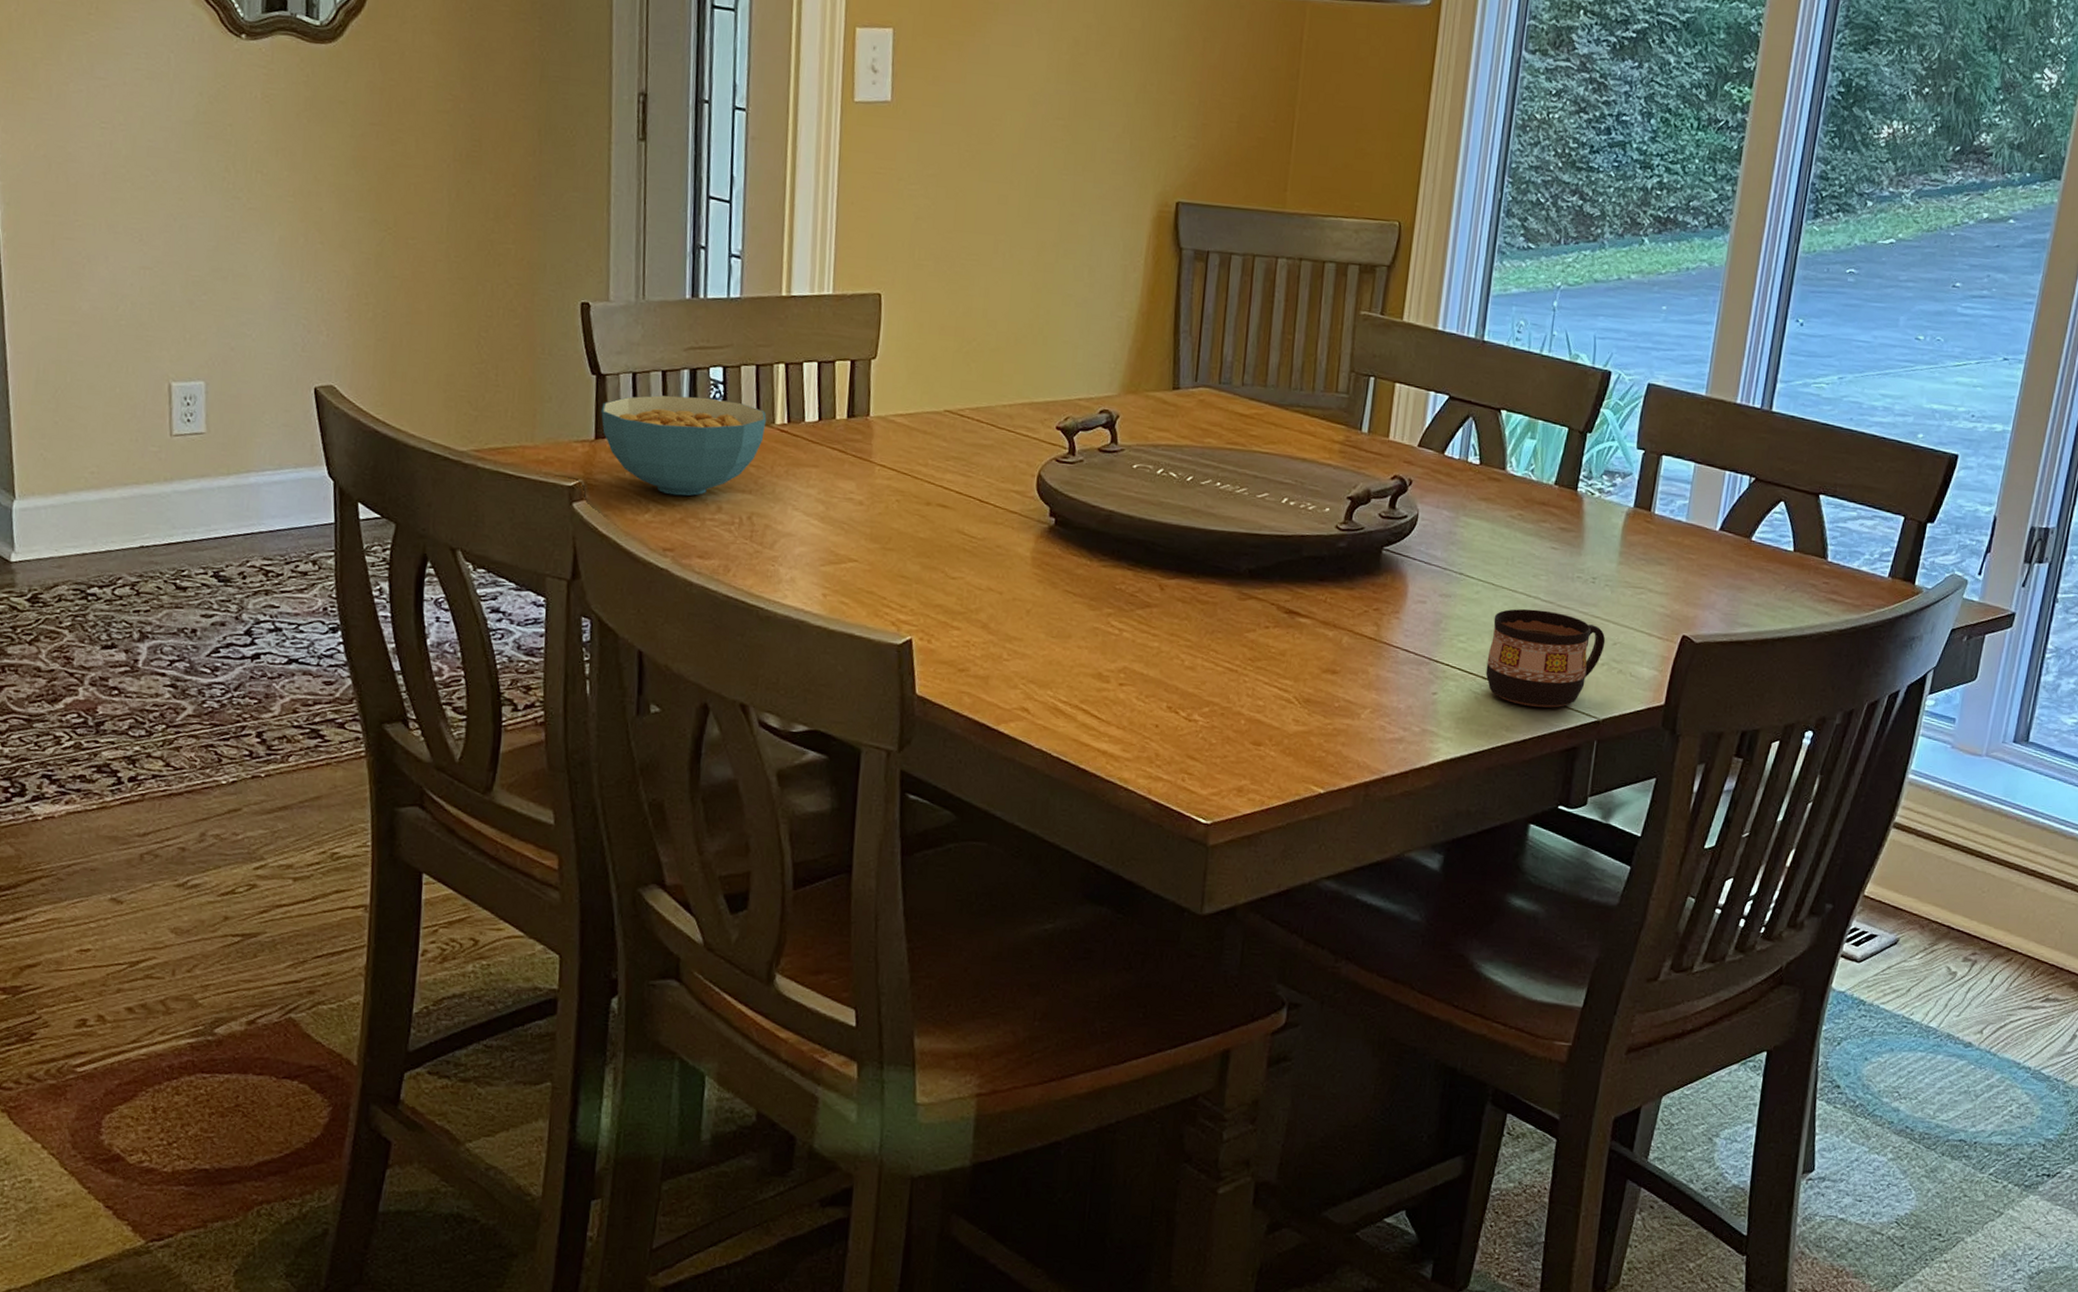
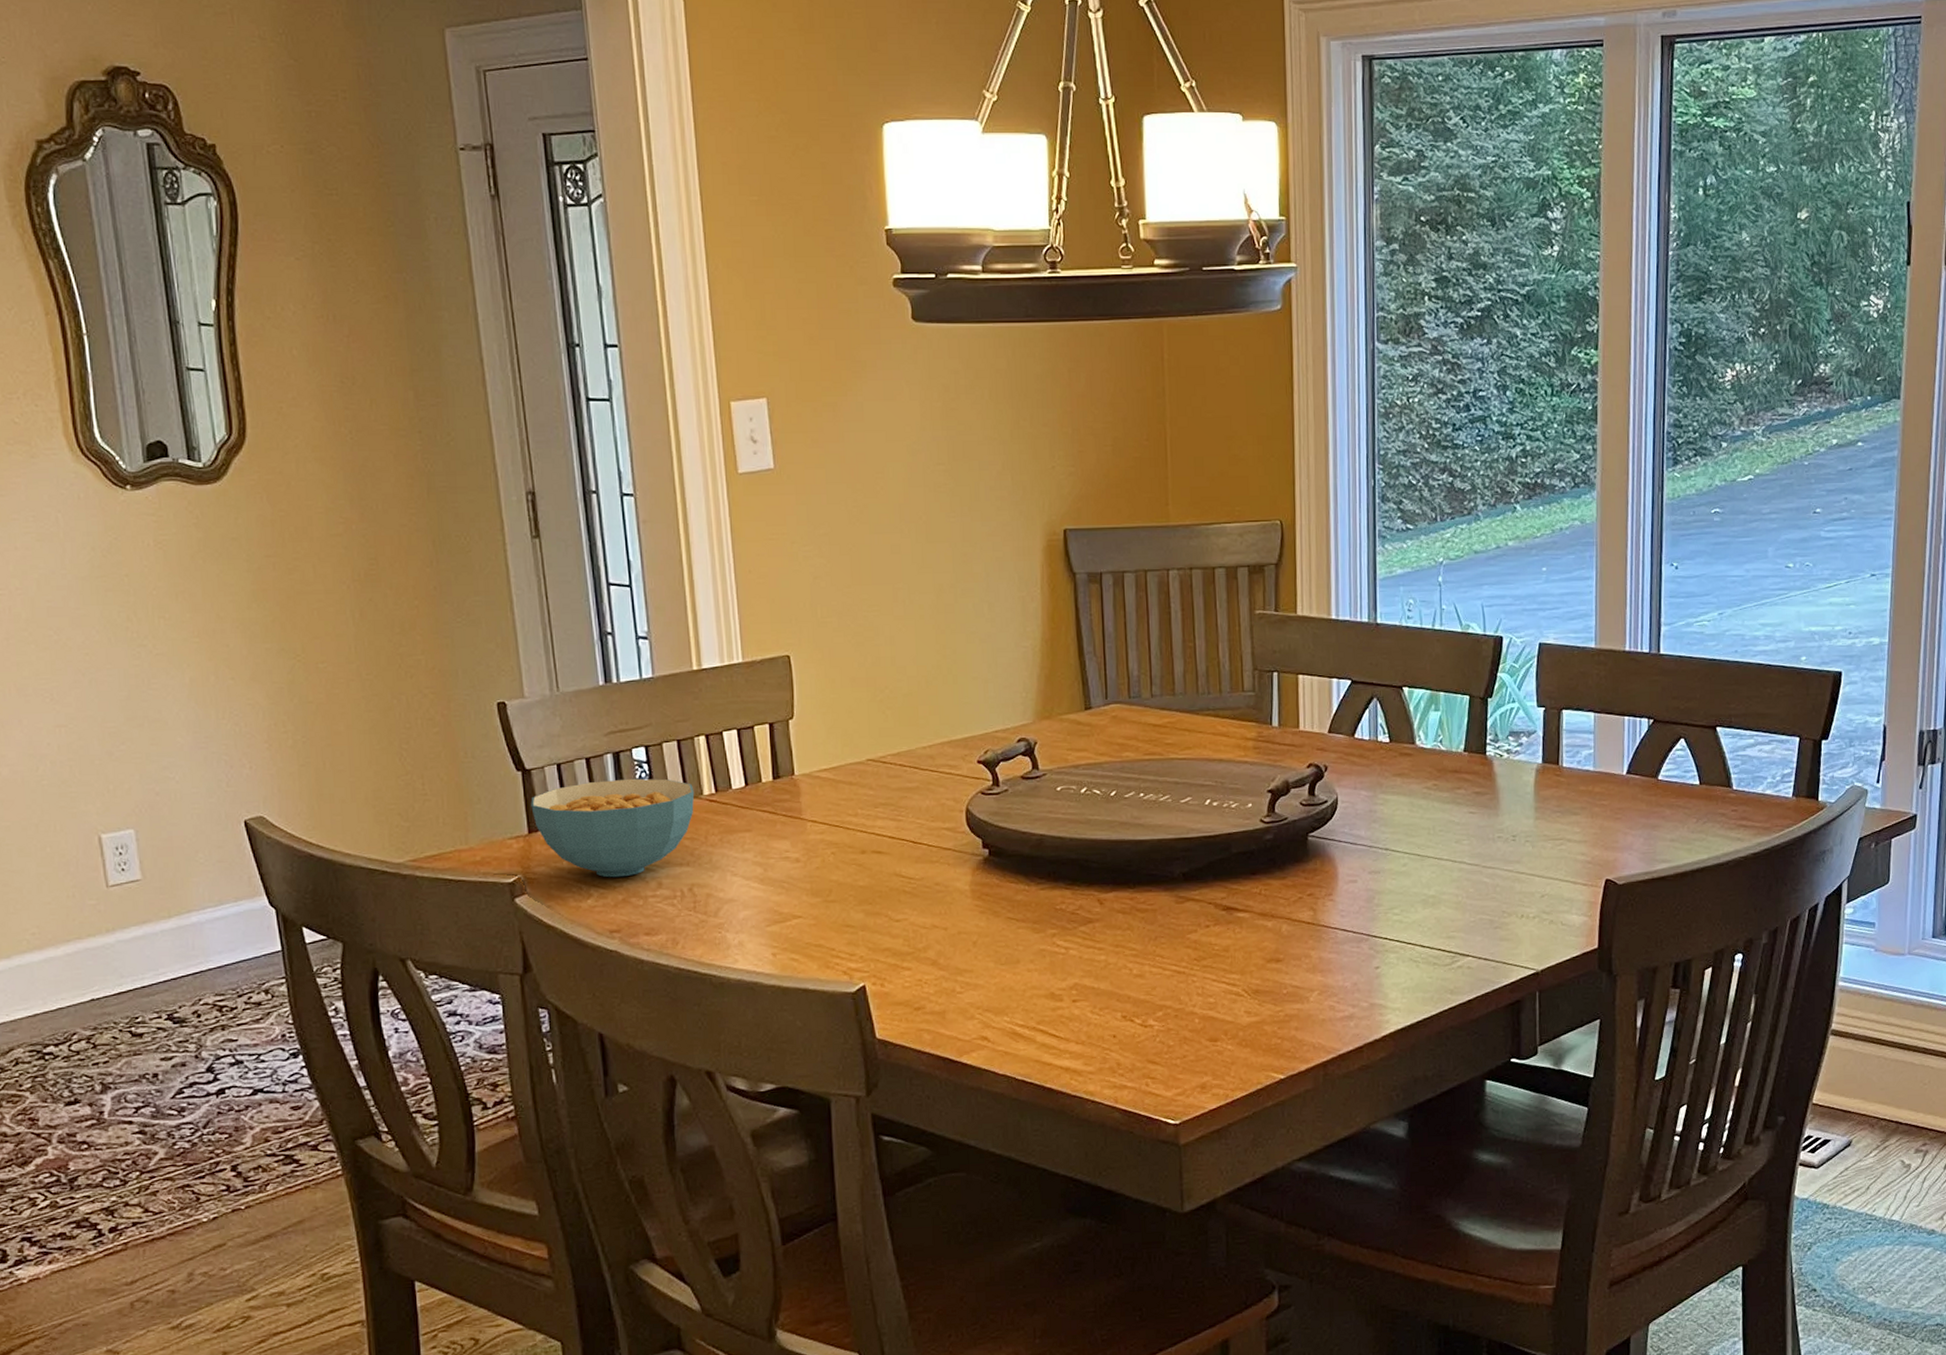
cup: present [1485,608,1606,708] -> none [1423,873,1534,967]

